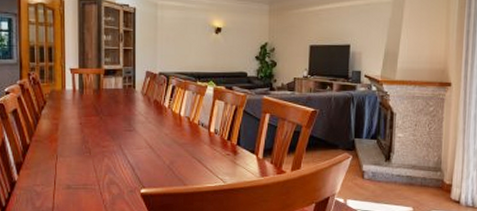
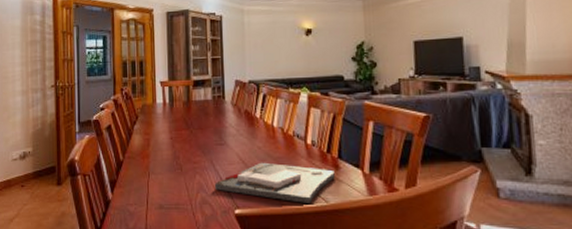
board game: none [122,147,233,183] -> present [214,162,335,203]

